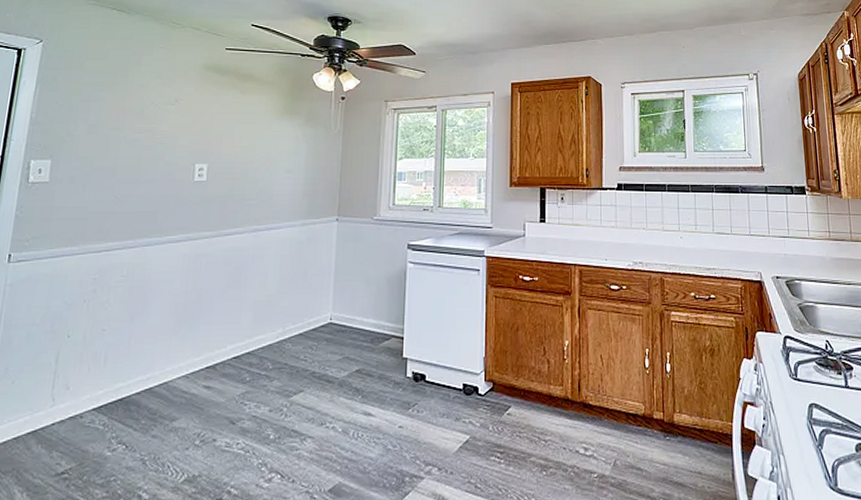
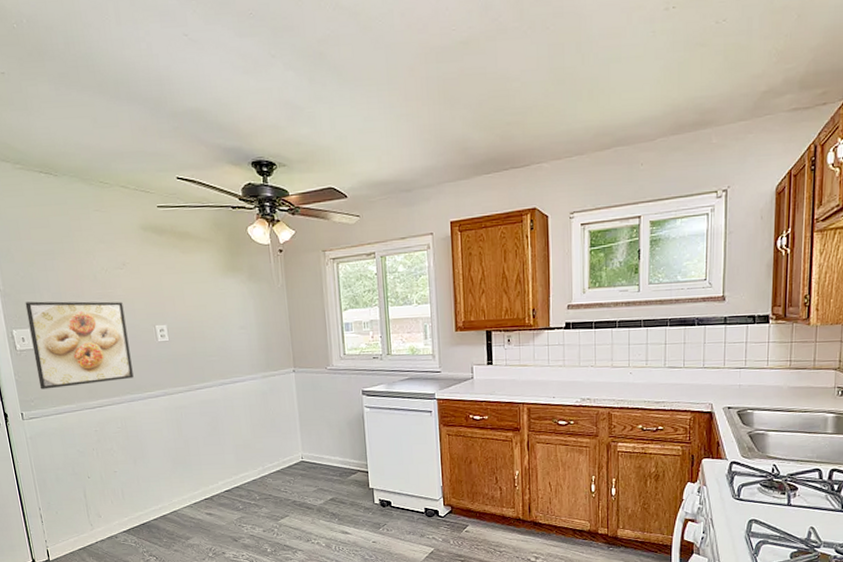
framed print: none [41,132,165,228] -> present [25,301,134,390]

